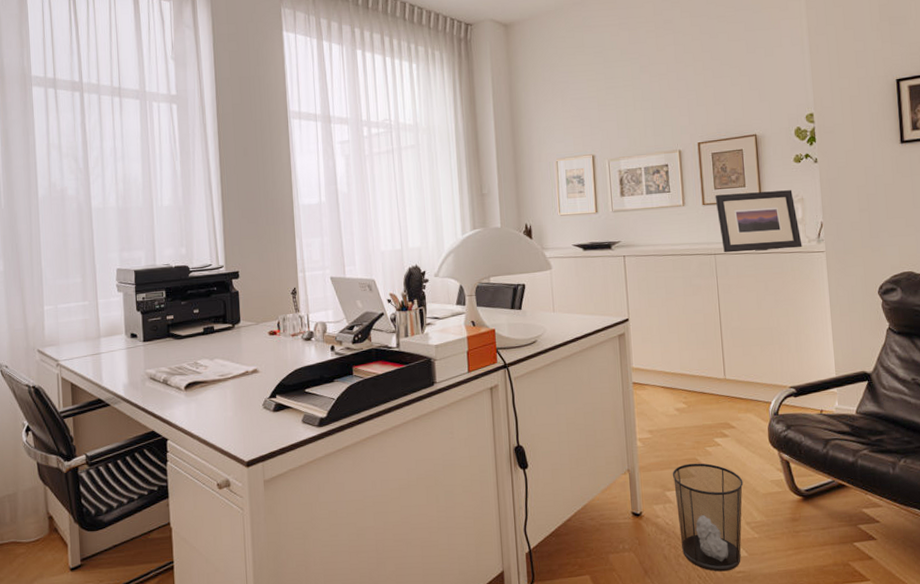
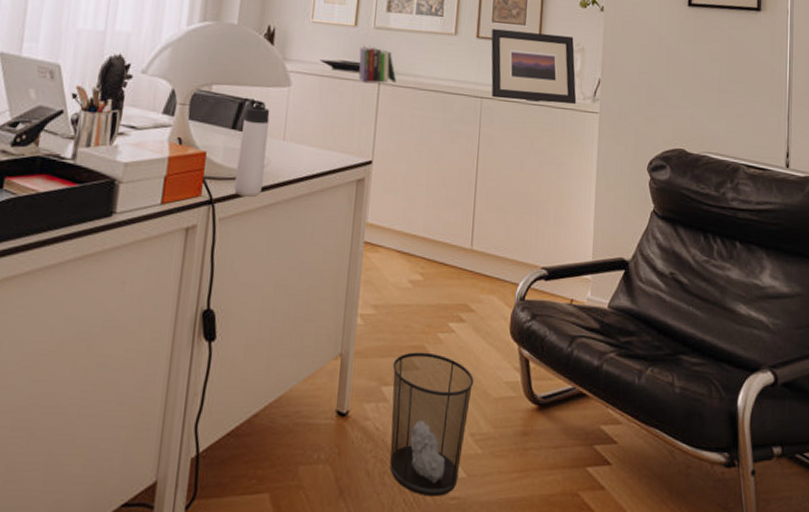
thermos bottle: none [519,283,543,360] -> present [234,99,270,198]
books: none [603,227,639,258] -> present [358,45,397,84]

